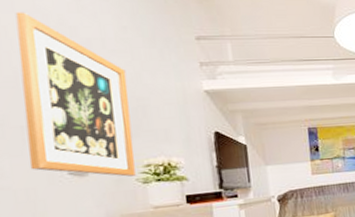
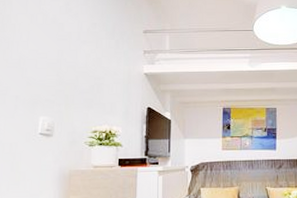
wall art: present [15,11,136,177] -> none [16,13,91,140]

